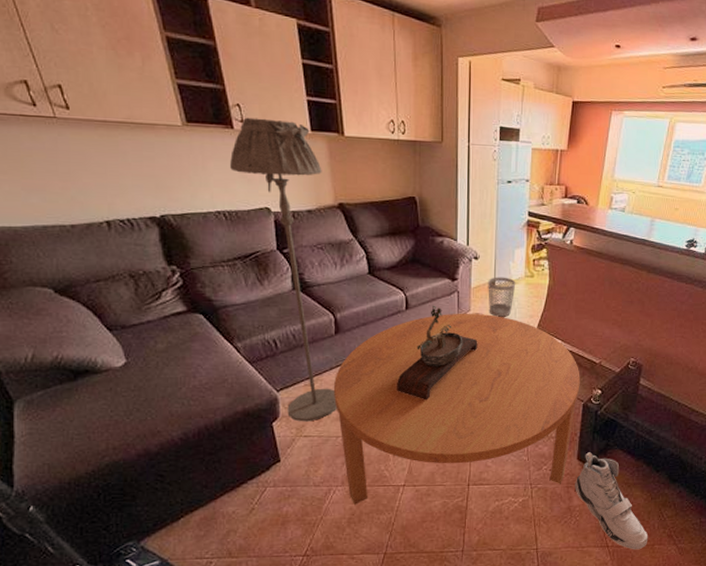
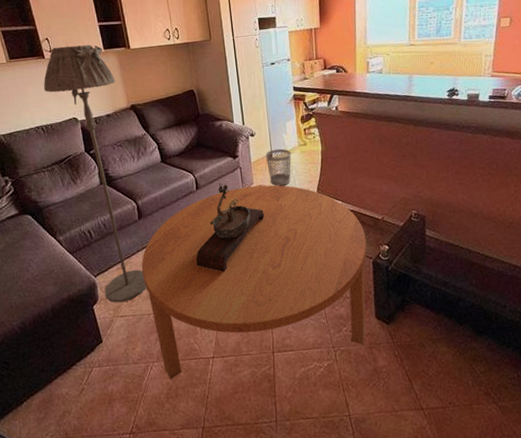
sneaker: present [575,452,649,549] -> none [377,309,465,411]

